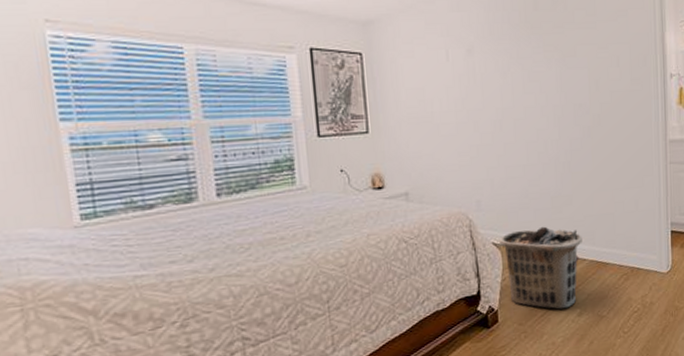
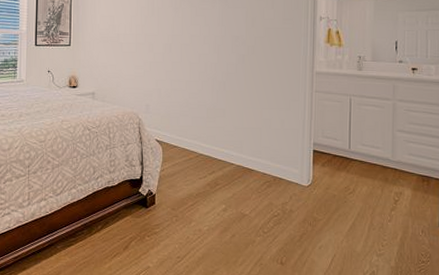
clothes hamper: present [499,226,582,309] -> none [161,131,231,203]

